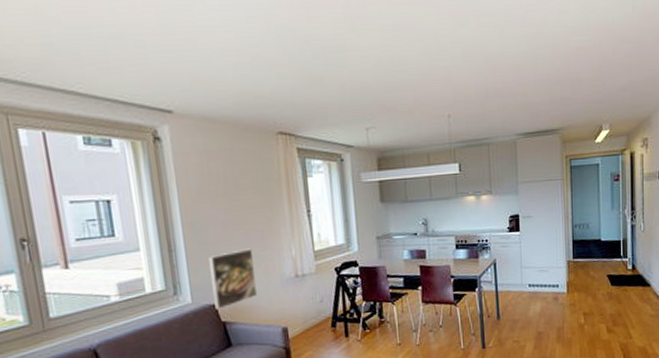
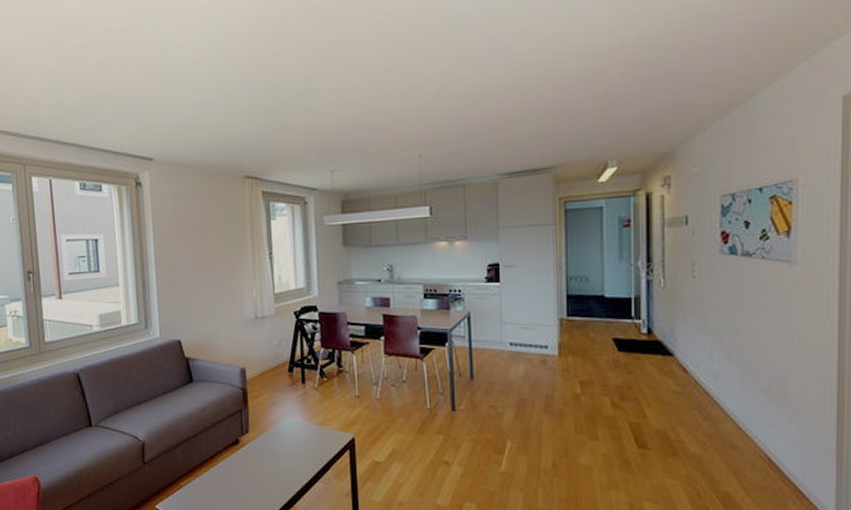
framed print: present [209,248,258,310] -> none [177,288,219,345]

